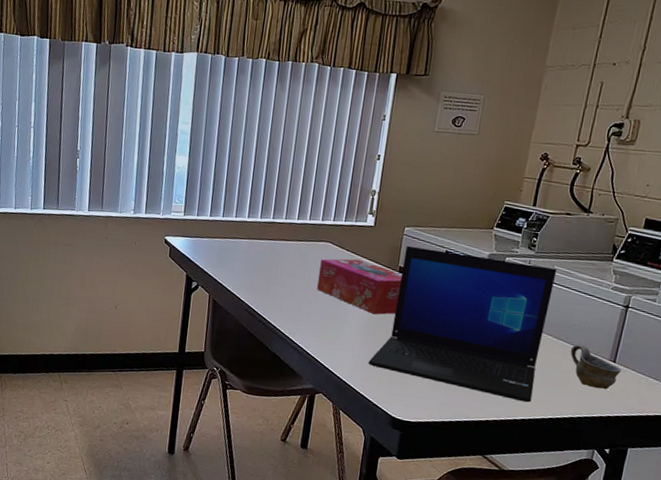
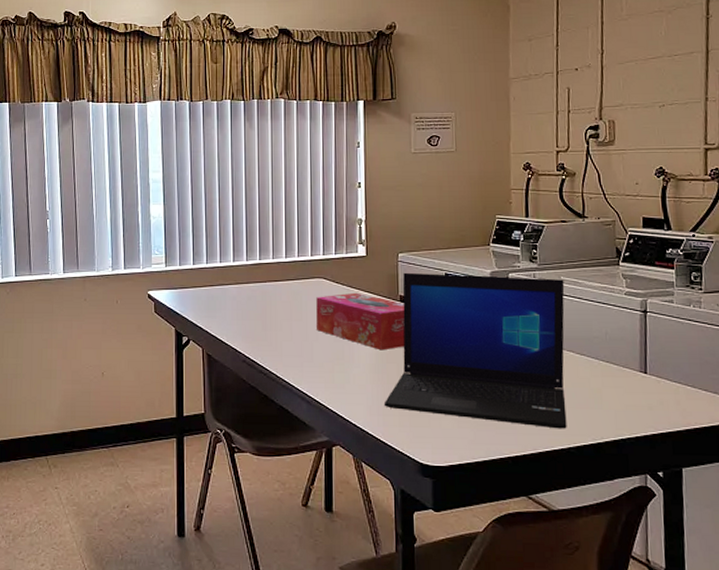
cup: present [570,344,622,390] -> none [596,357,655,405]

